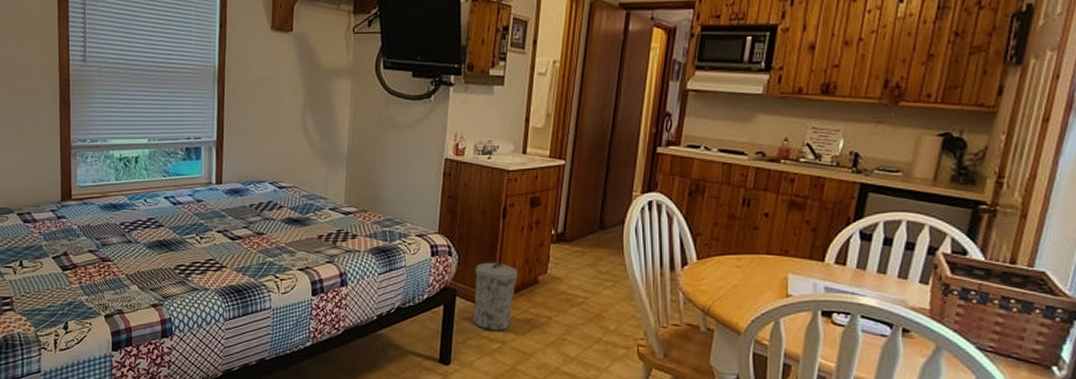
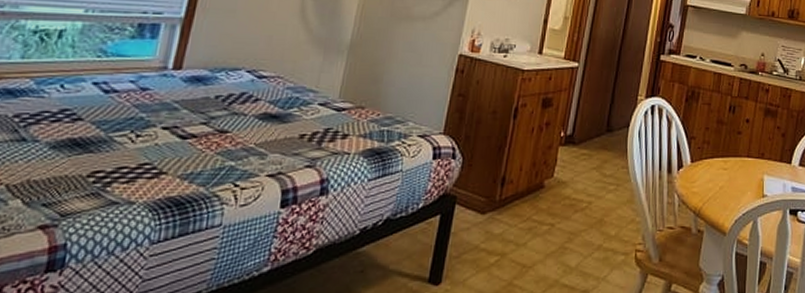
trash can: present [473,262,517,331] -> none [471,165,524,242]

